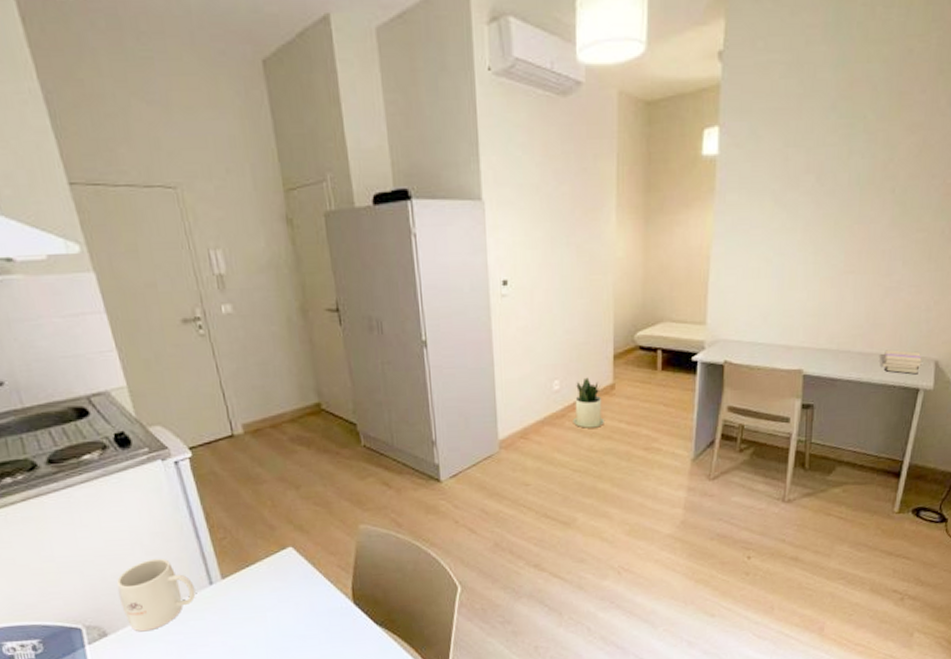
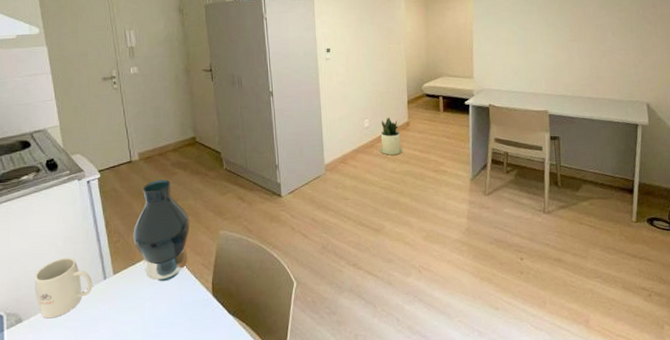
vase: none [243,459,320,587] -> present [133,179,190,282]
books: present [878,349,922,375] -> none [604,95,637,114]

